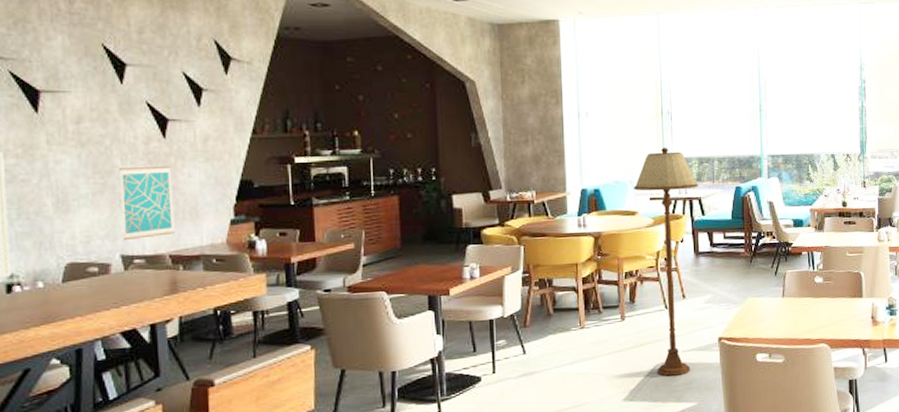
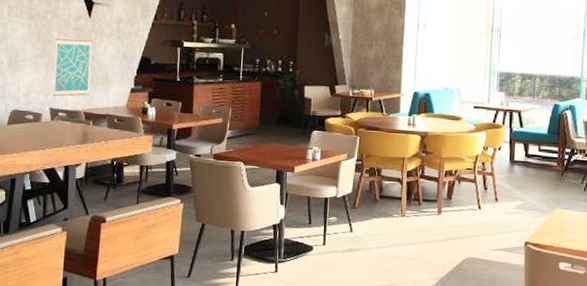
floor lamp: present [634,147,698,376] -> none [460,61,519,271]

